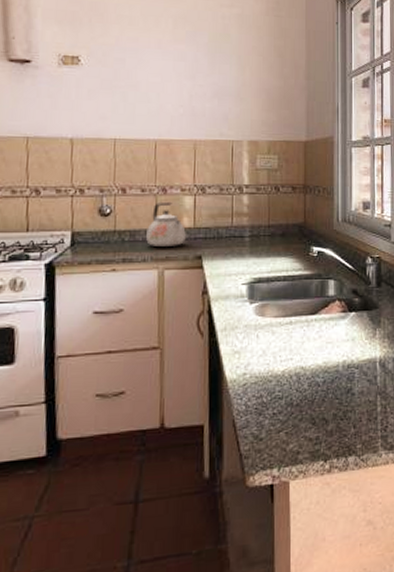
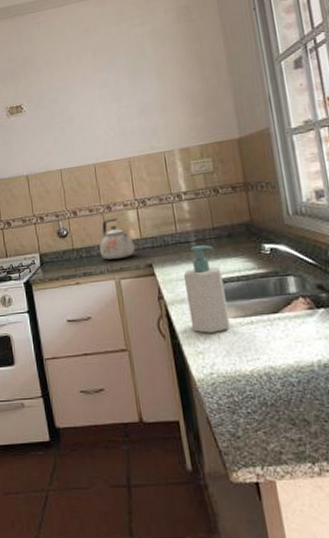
soap bottle: none [232,242,270,332] -> present [183,245,230,333]

